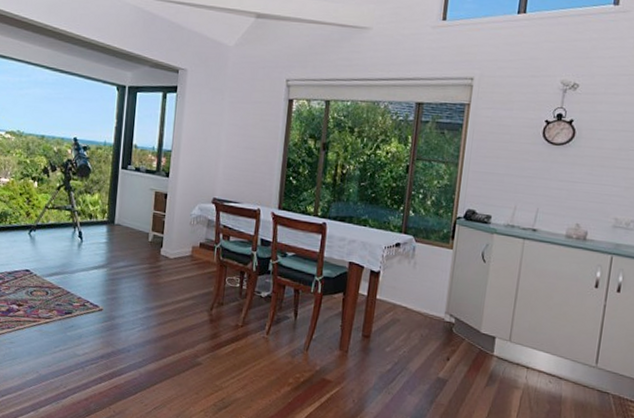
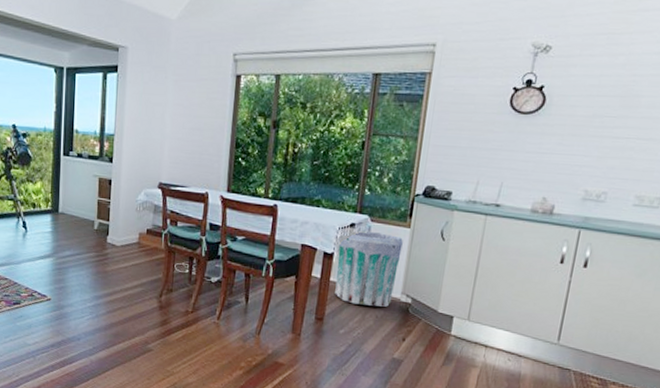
trash can: none [381,249,446,326] -> present [335,230,403,307]

